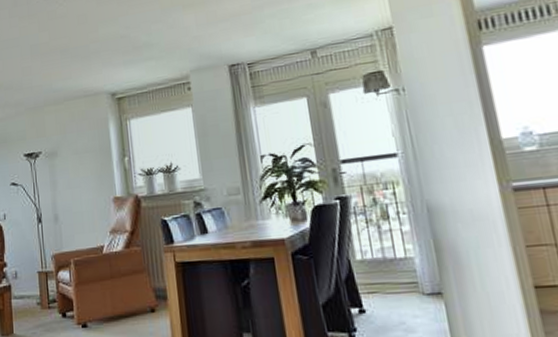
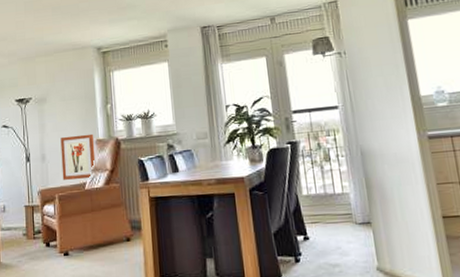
wall art: none [74,190,114,243] -> present [60,133,96,180]

